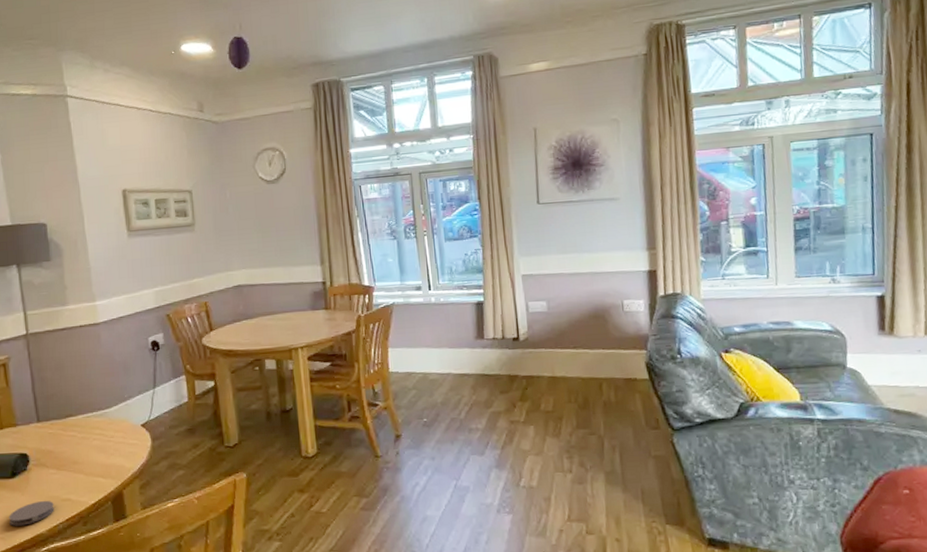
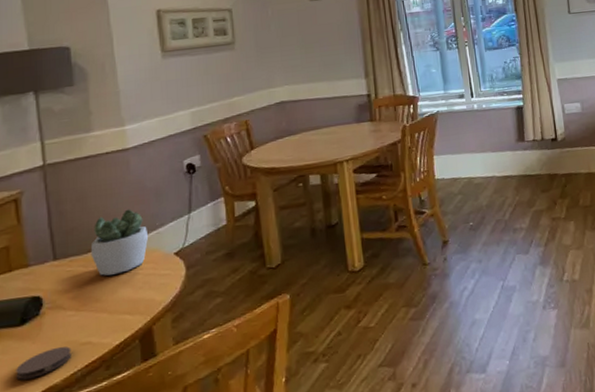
succulent plant: none [68,380,119,440] -> present [90,209,149,276]

